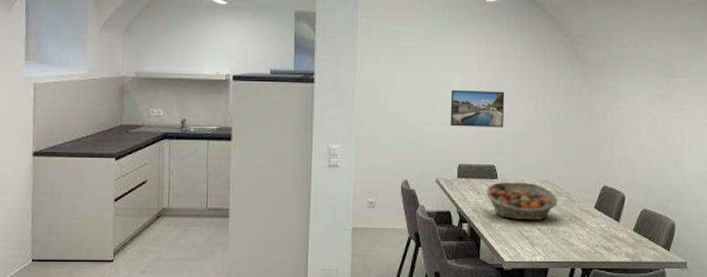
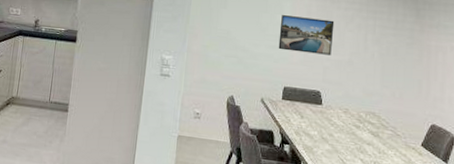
fruit basket: present [486,182,557,220] -> none [309,108,382,151]

